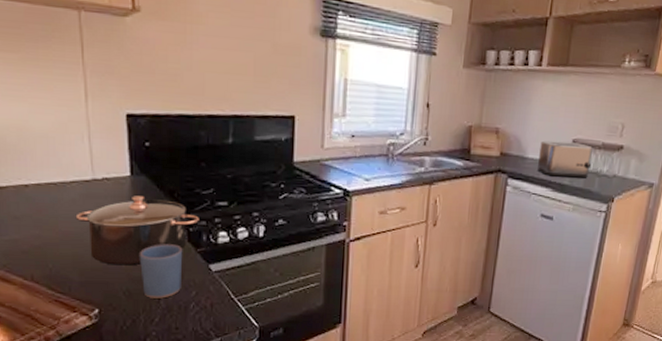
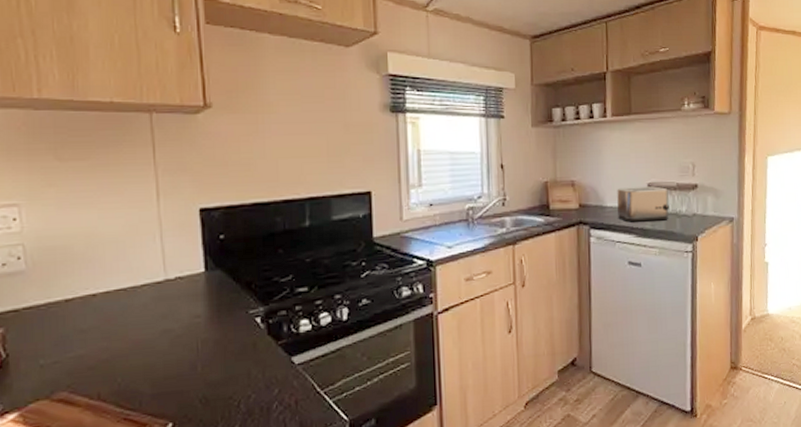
cooking pot: present [75,195,199,266] -> none [146,290,279,371]
mug: present [140,244,183,299] -> none [217,339,263,403]

